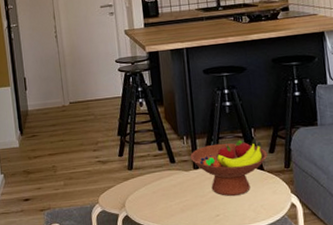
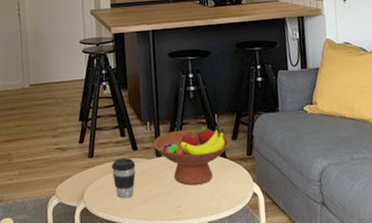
coffee cup: none [150,170,174,208] -> present [111,157,136,199]

